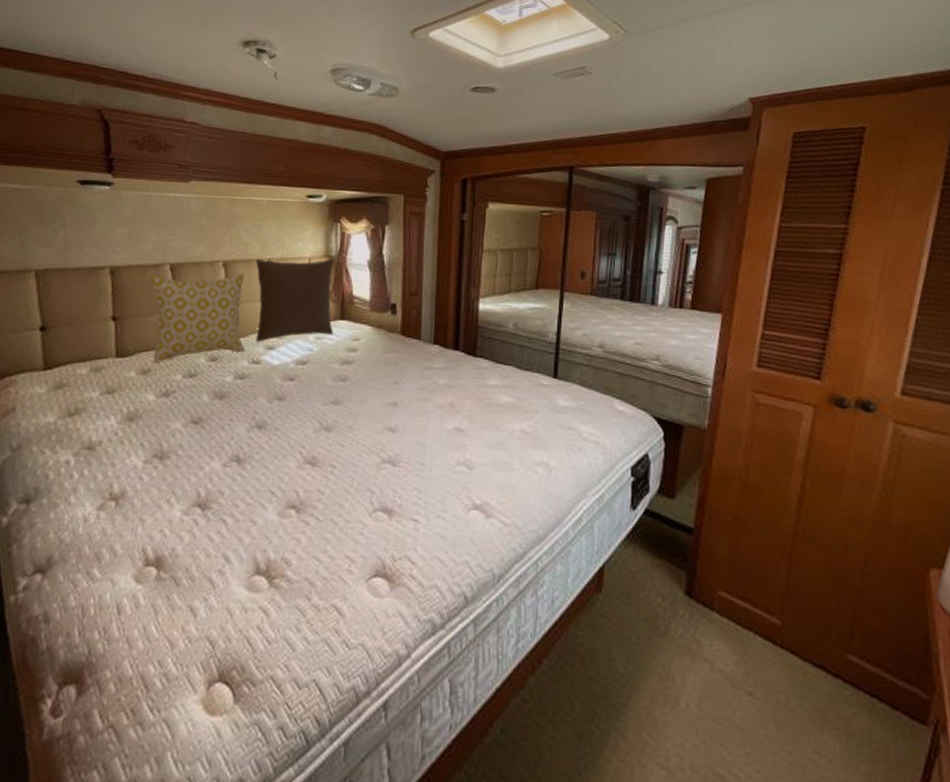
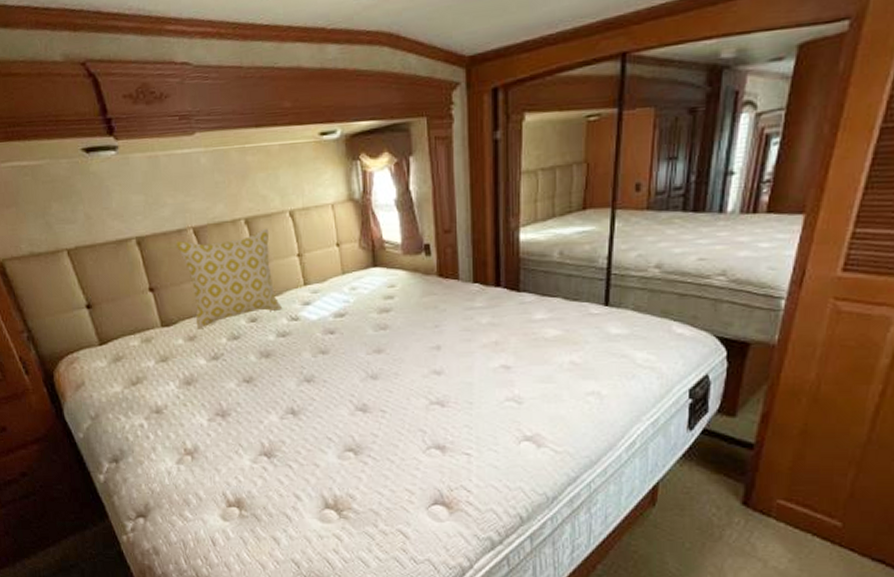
pillow: present [256,258,334,342] -> none [278,202,367,299]

